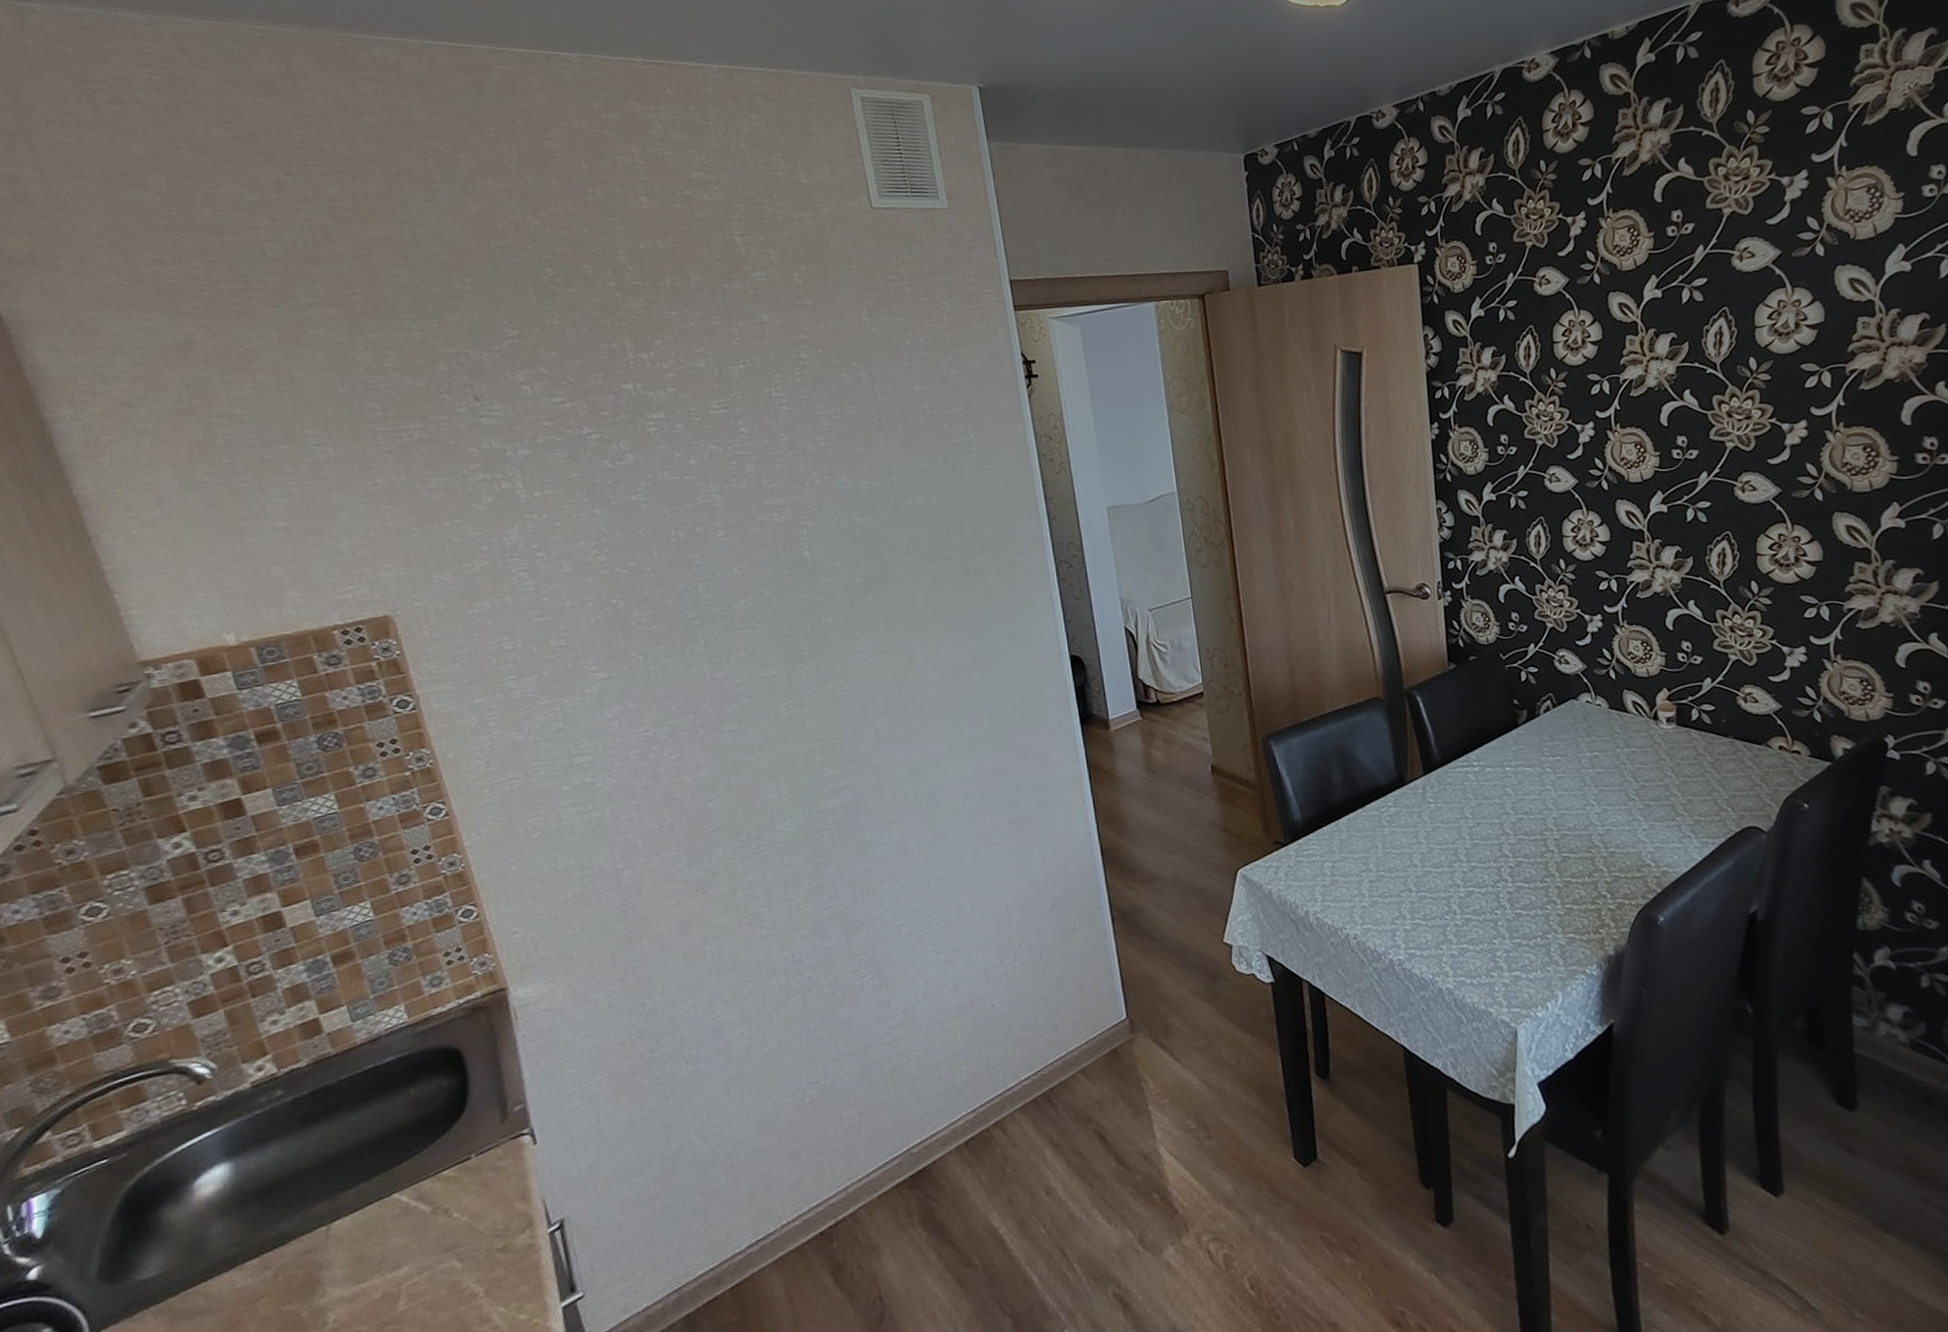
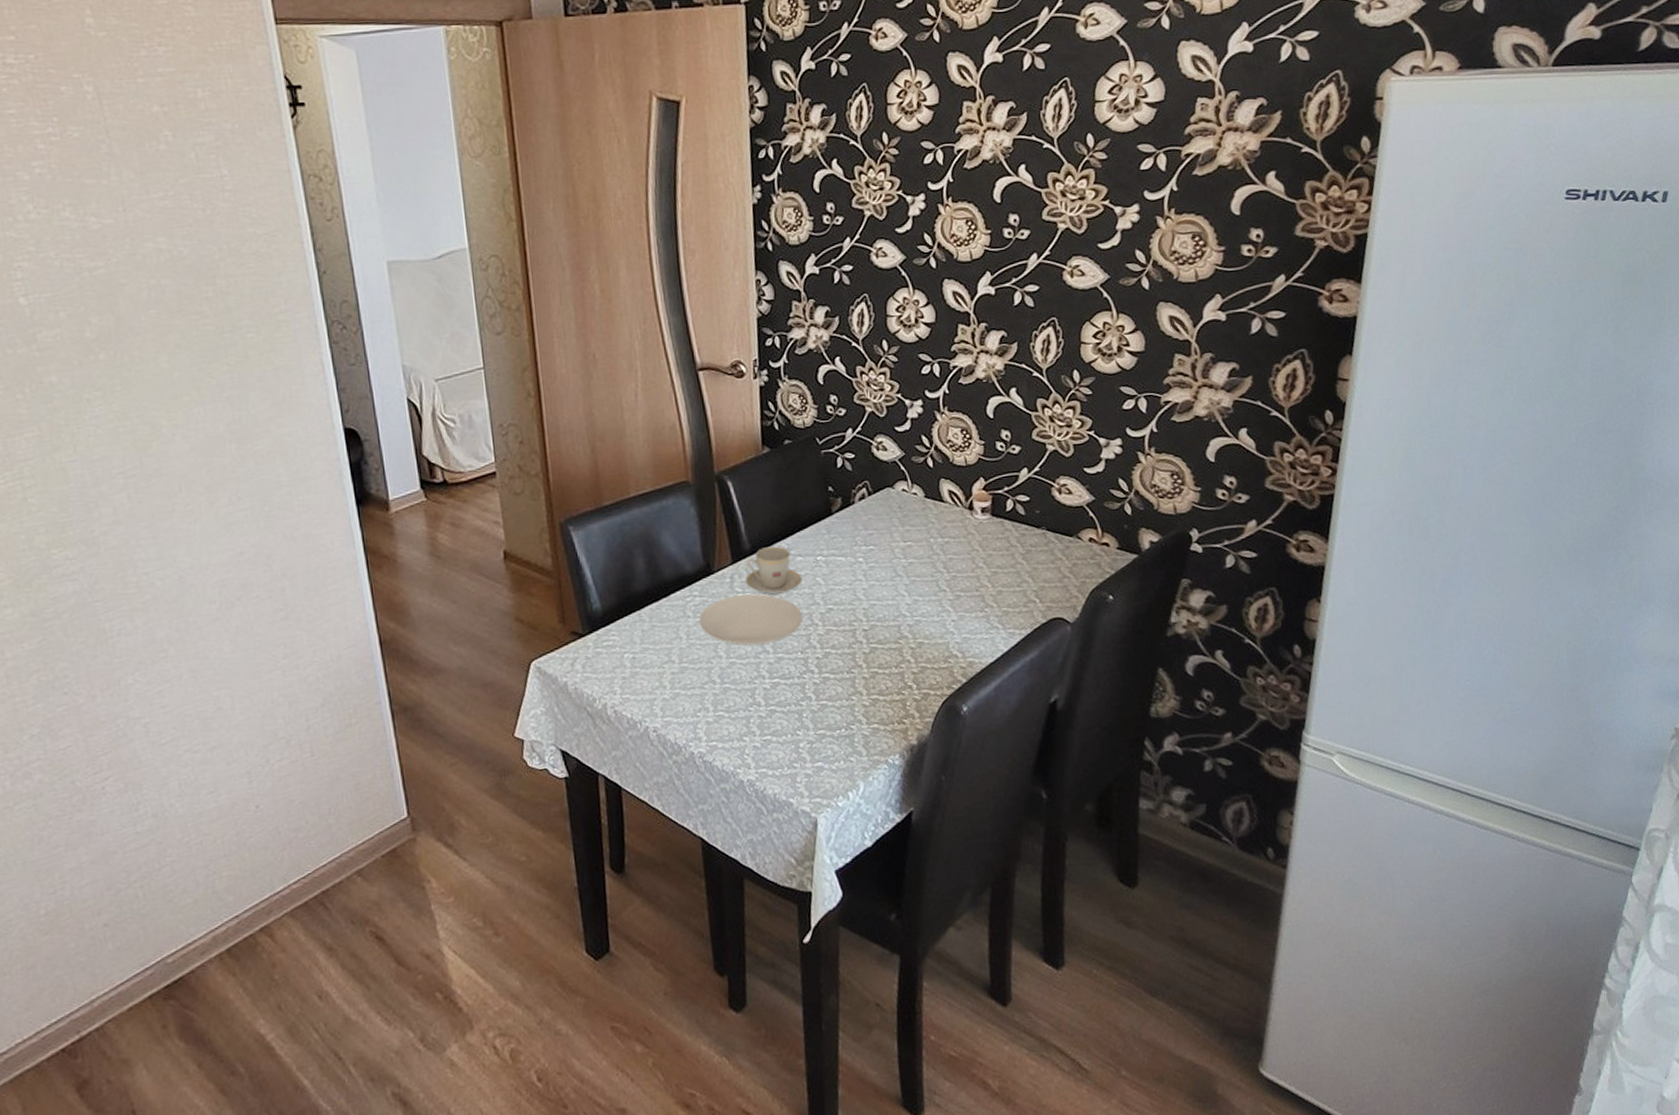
plate: none [1394,804,1495,855] -> present [699,594,803,646]
teacup: none [1436,757,1492,805] -> present [745,546,802,595]

